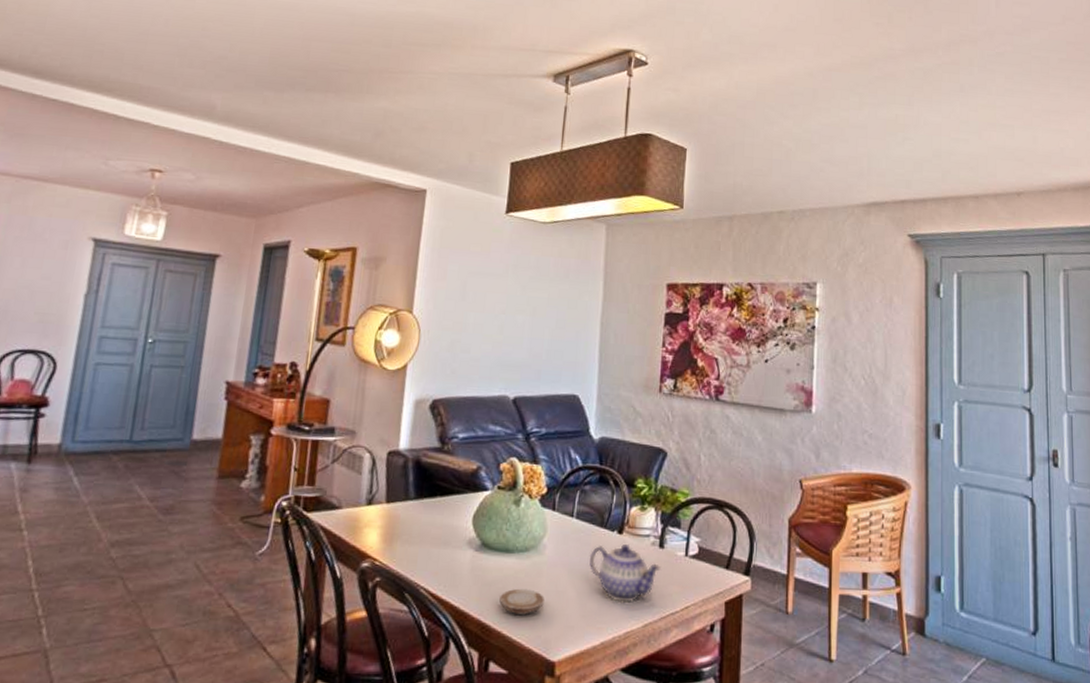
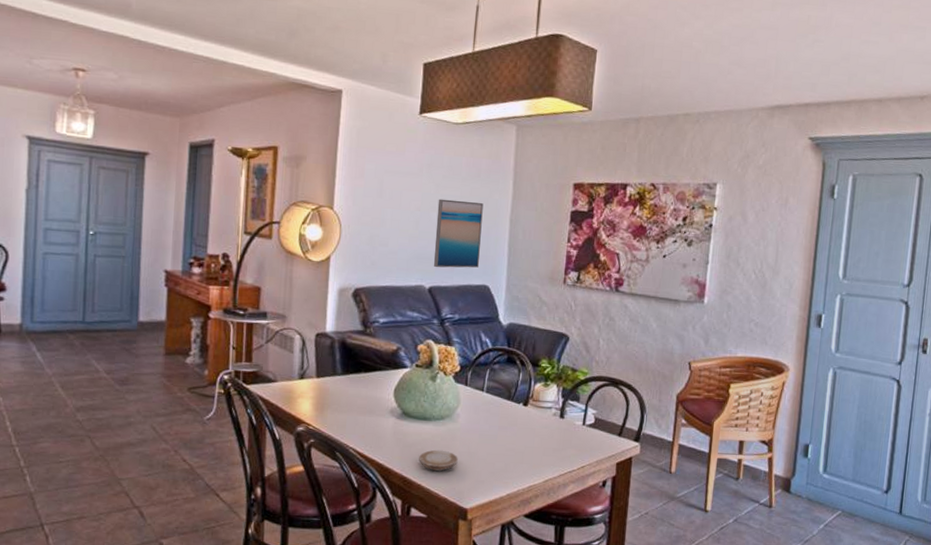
wall art: none [518,301,572,376] -> present [433,199,483,268]
teapot: present [589,544,661,603] -> none [498,415,561,462]

